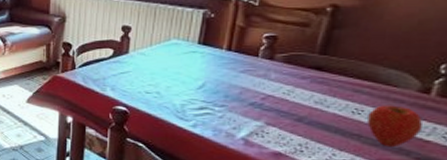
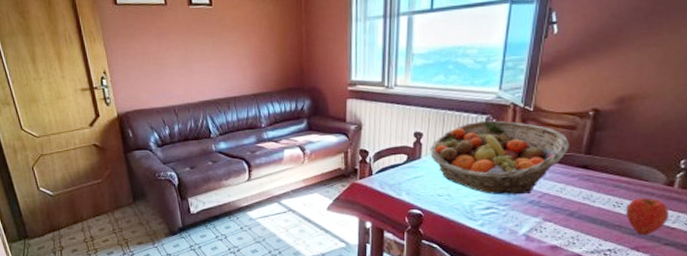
fruit basket: none [138,15,300,96] -> present [430,120,569,195]

